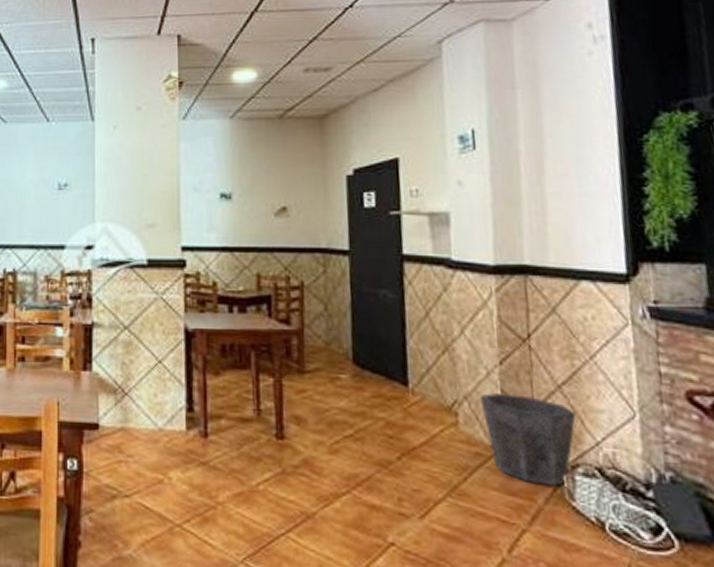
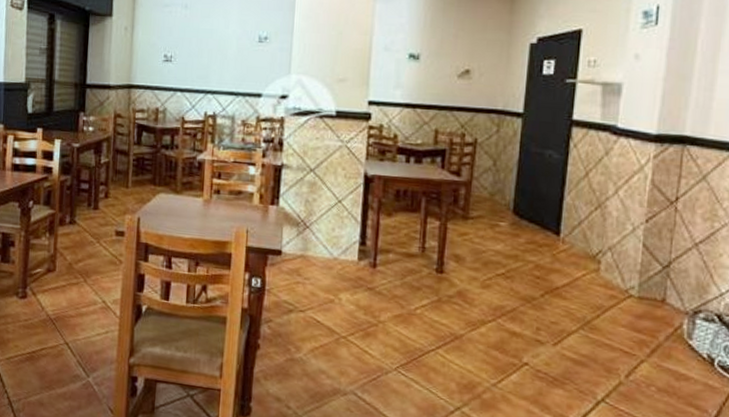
waste bin: present [480,393,576,486] -> none [622,246,706,327]

